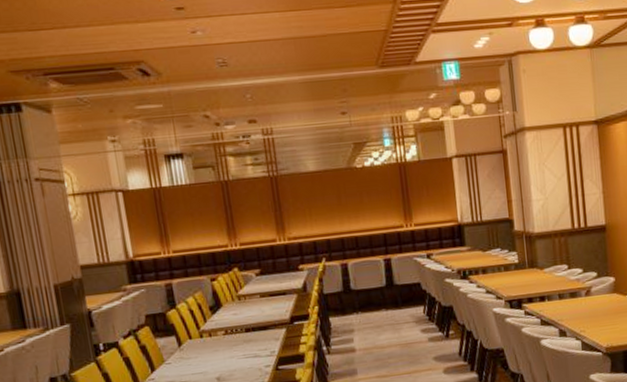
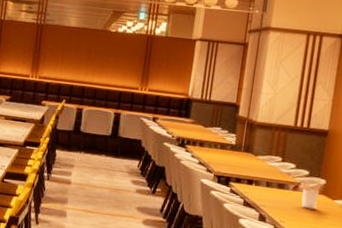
utensil holder: none [591,281,612,312] -> present [300,181,322,210]

